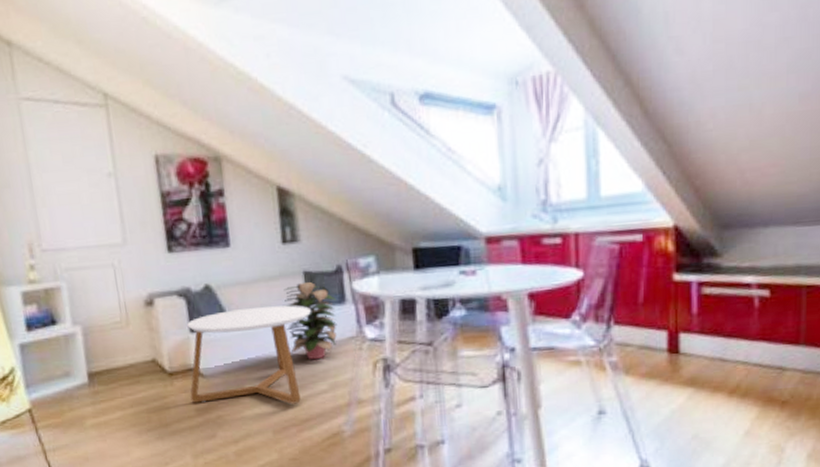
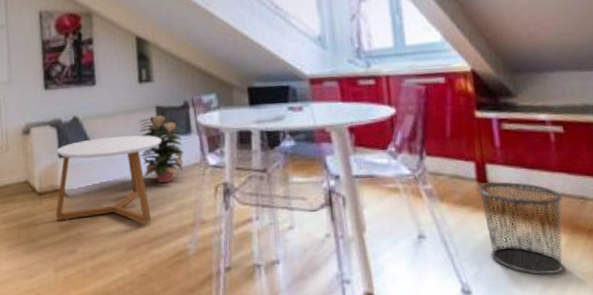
waste bin: none [668,351,759,449] -> present [478,181,565,275]

